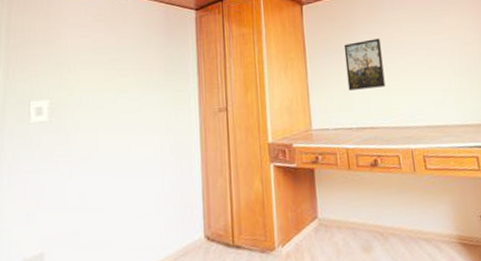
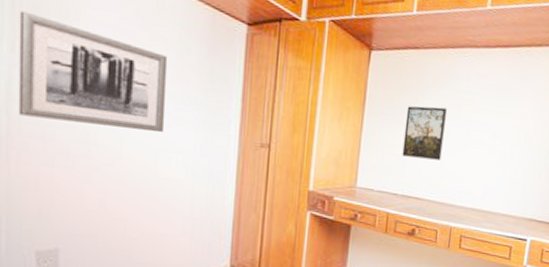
wall art: none [10,43,134,131] -> present [18,11,168,133]

